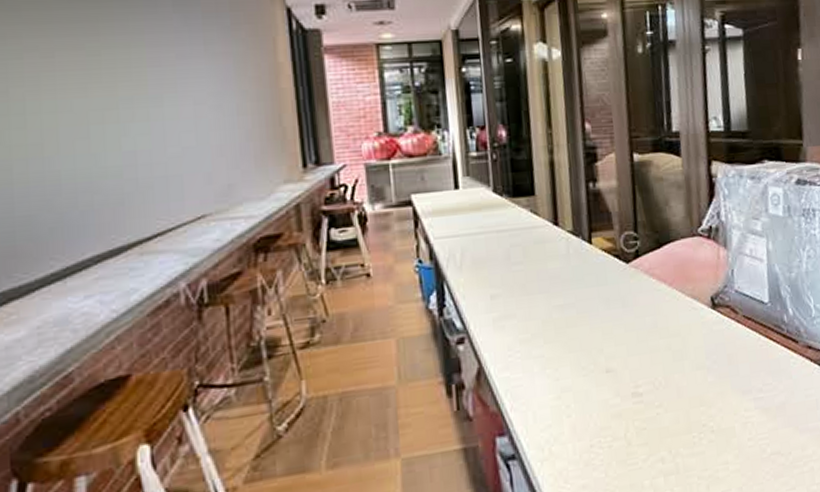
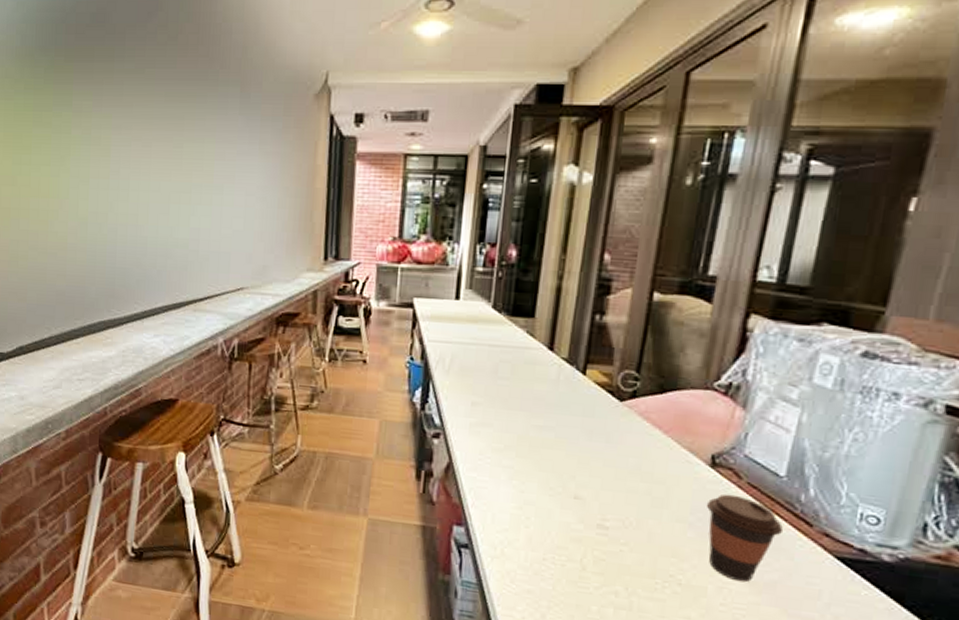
coffee cup: none [716,330,778,413] -> present [706,493,783,582]

